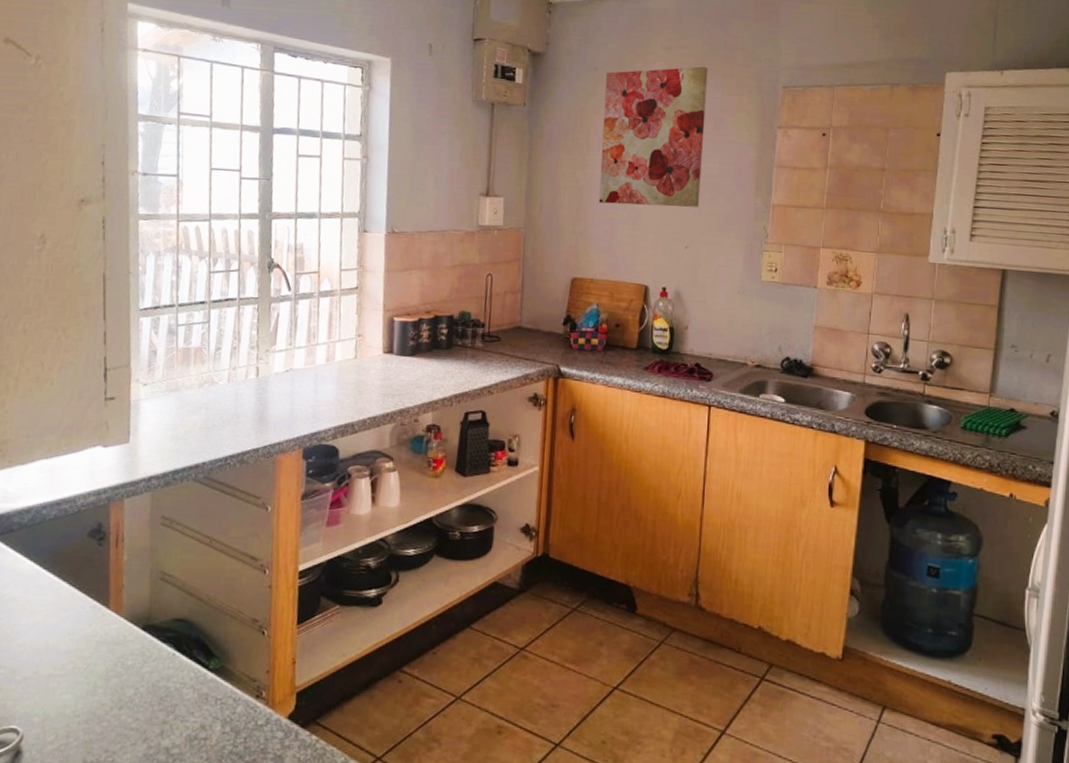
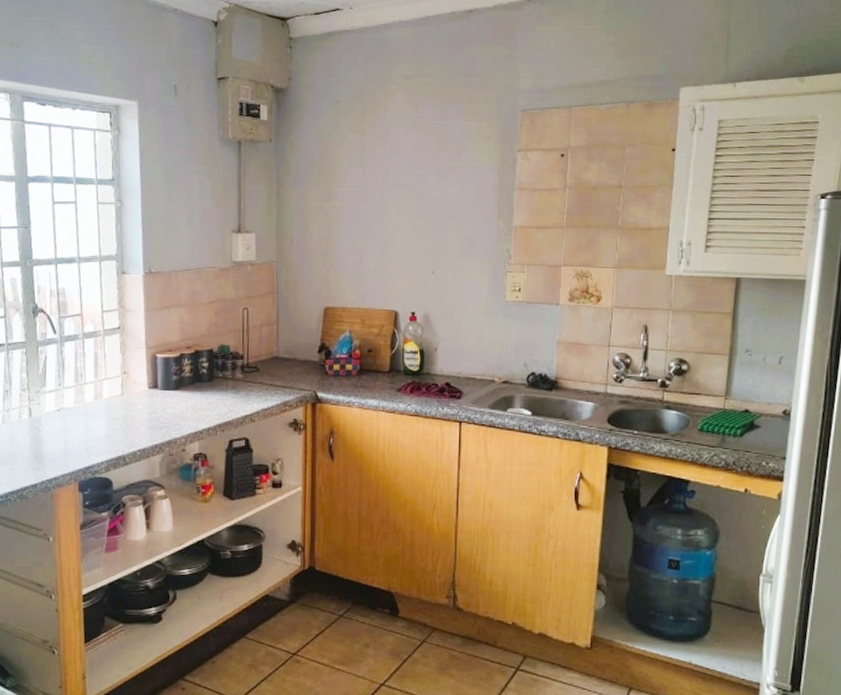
wall art: present [598,66,709,207] -> none [346,94,448,234]

